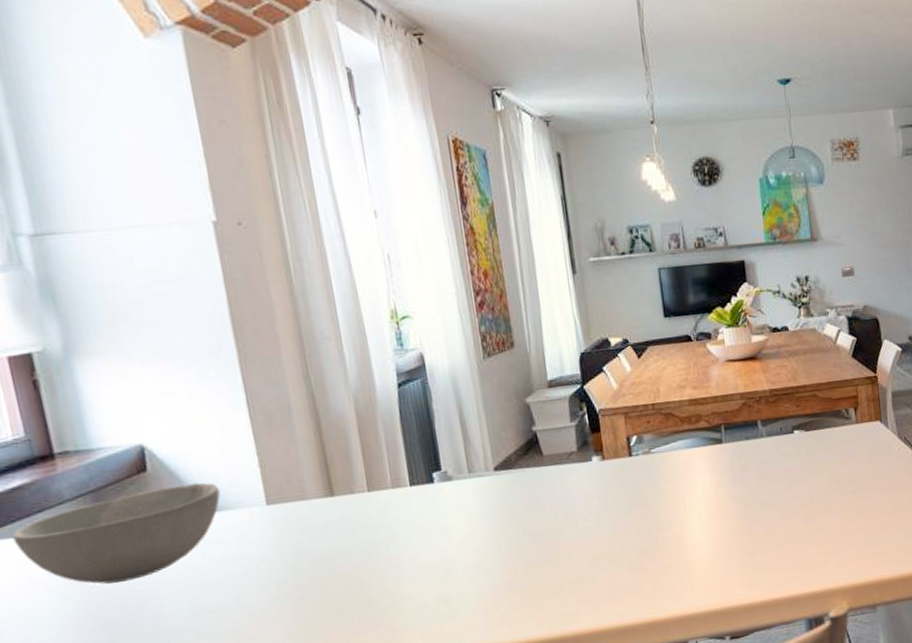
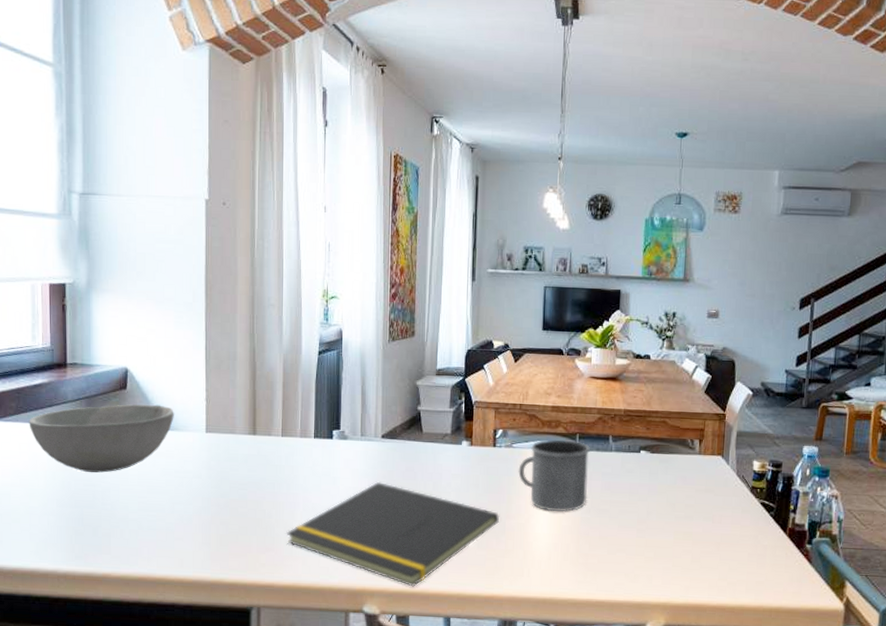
notepad: none [394,520,651,631] -> present [286,481,500,587]
mug: none [662,433,745,516] -> present [518,439,590,512]

